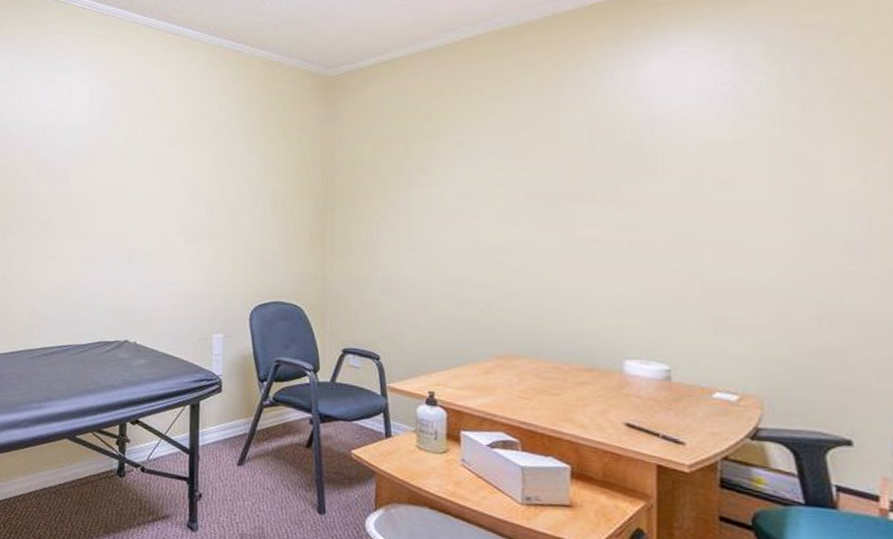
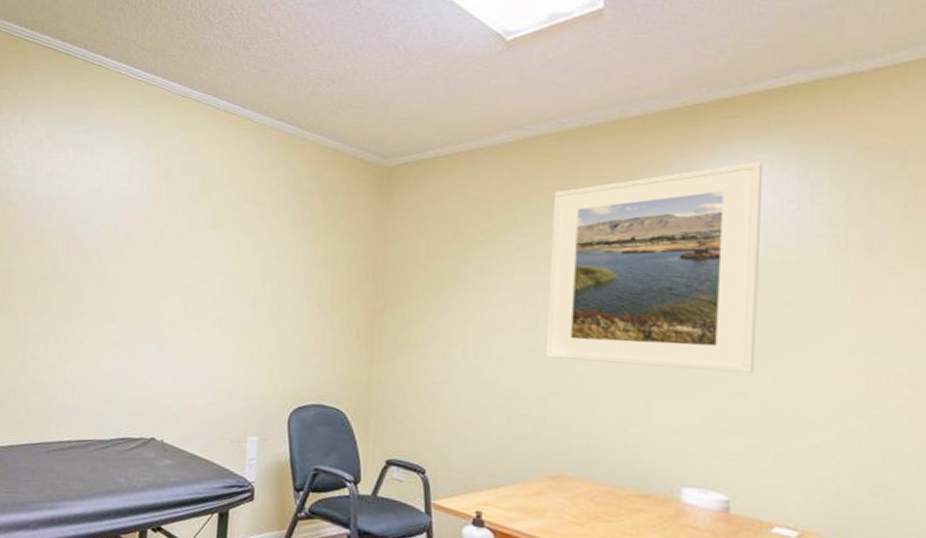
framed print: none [488,45,697,250] -> present [545,161,764,374]

